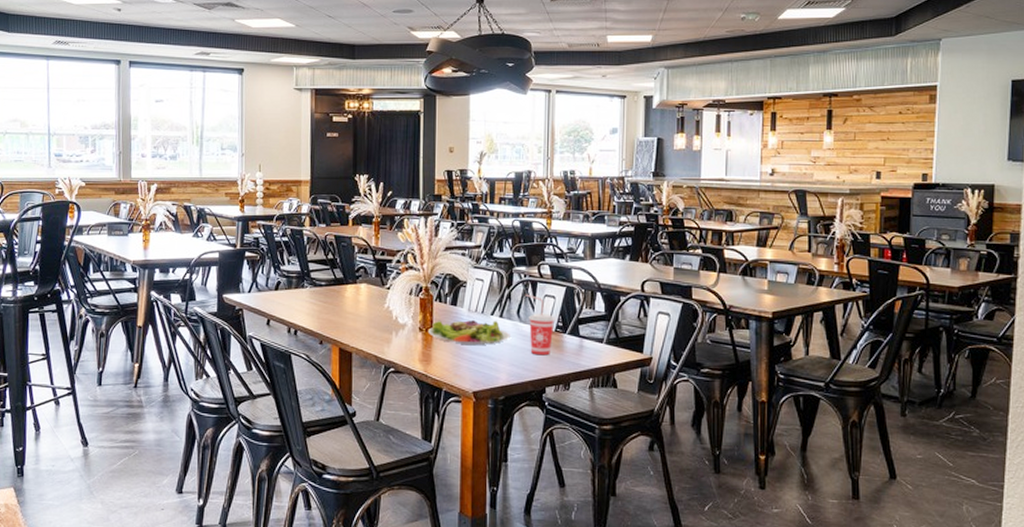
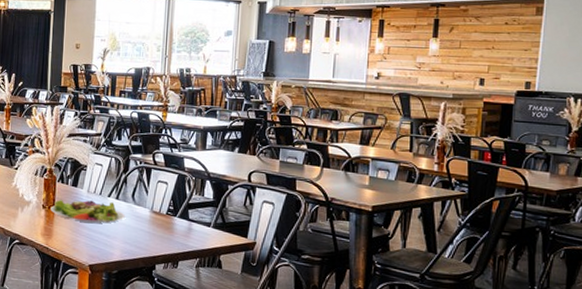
beverage cup: present [524,294,556,356] -> none [139,179,168,236]

